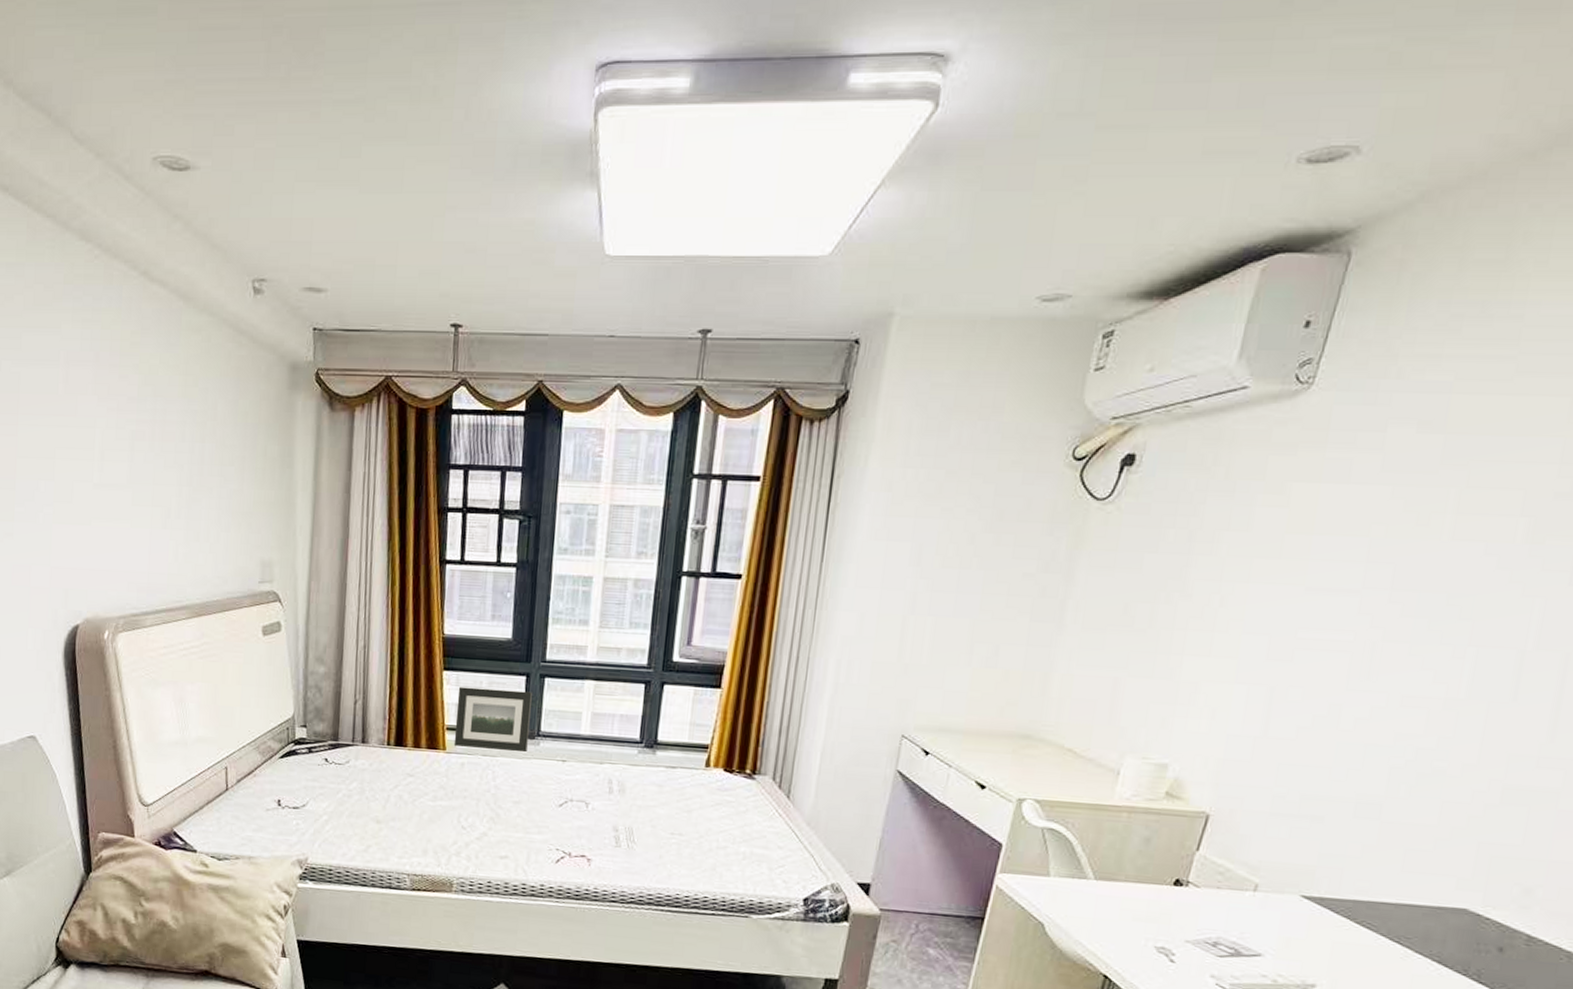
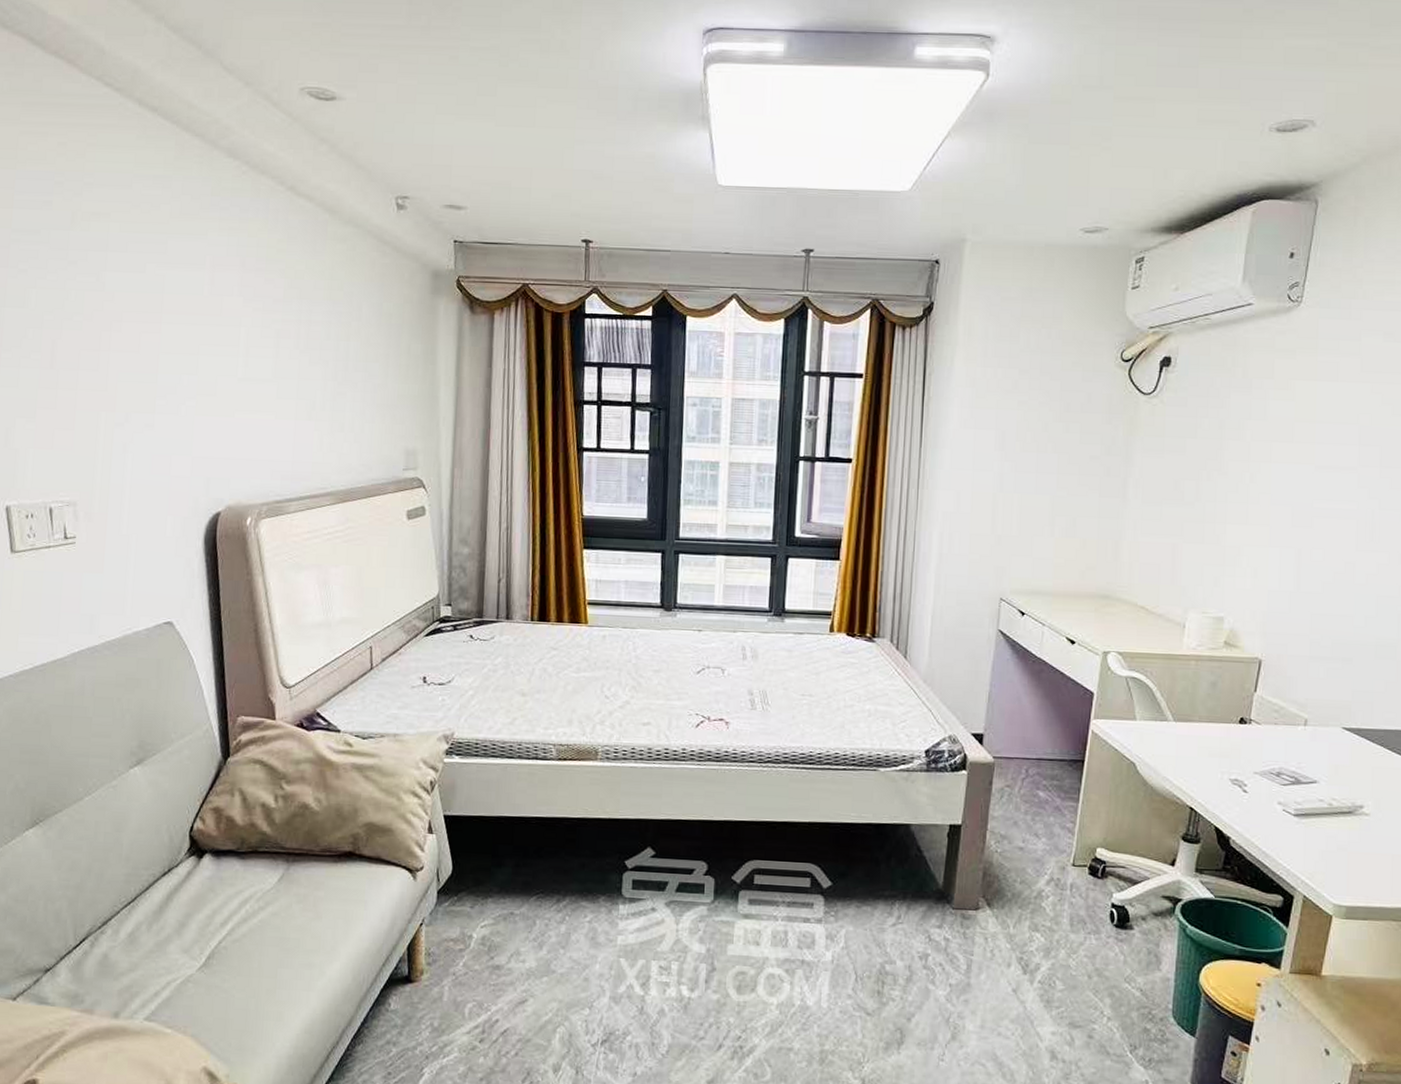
picture frame: present [453,686,532,753] -> none [595,564,668,624]

